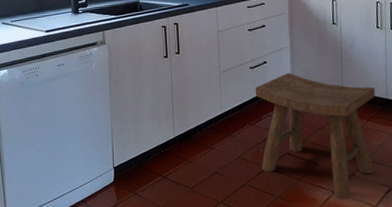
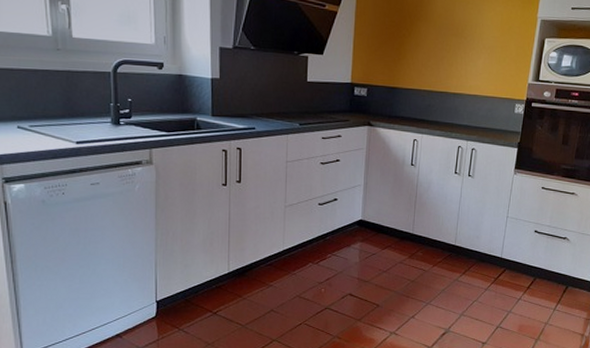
stool: present [255,73,376,199] -> none [321,212,445,340]

